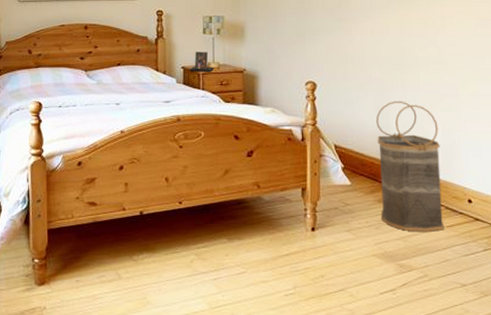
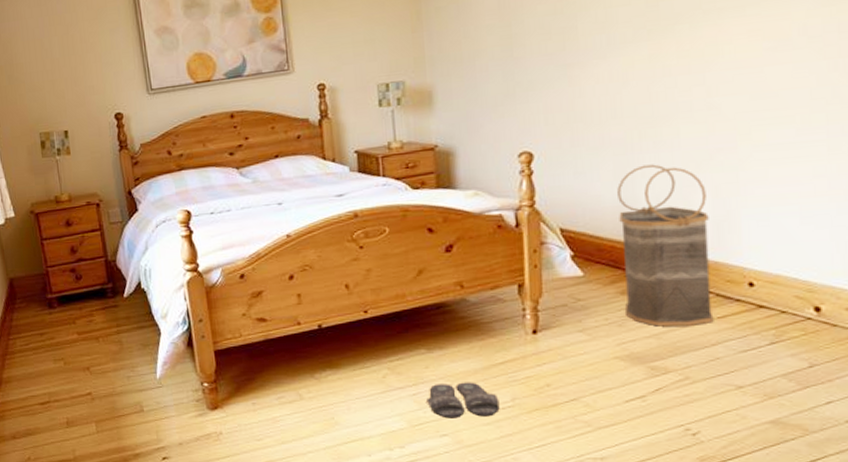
photo frame: present [189,52,213,72] -> none [364,129,396,156]
slippers: none [225,270,284,303] -> present [426,382,500,419]

